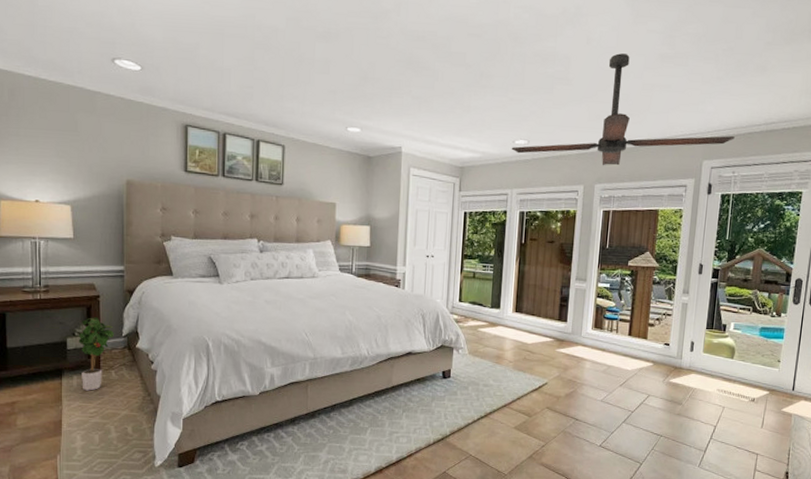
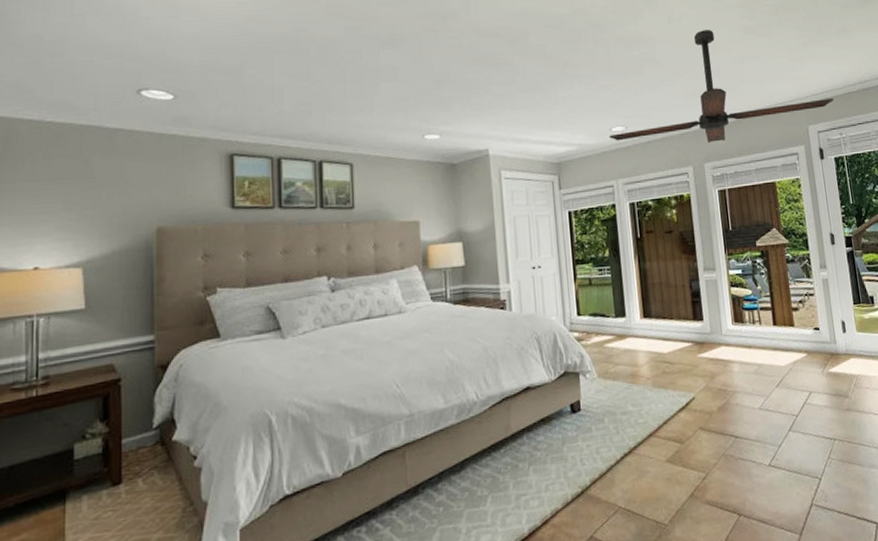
potted plant: present [78,317,114,391] -> none [90,408,141,515]

